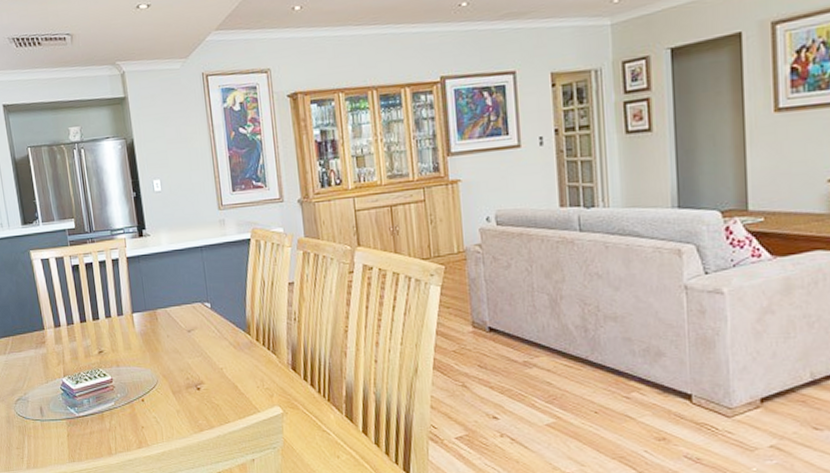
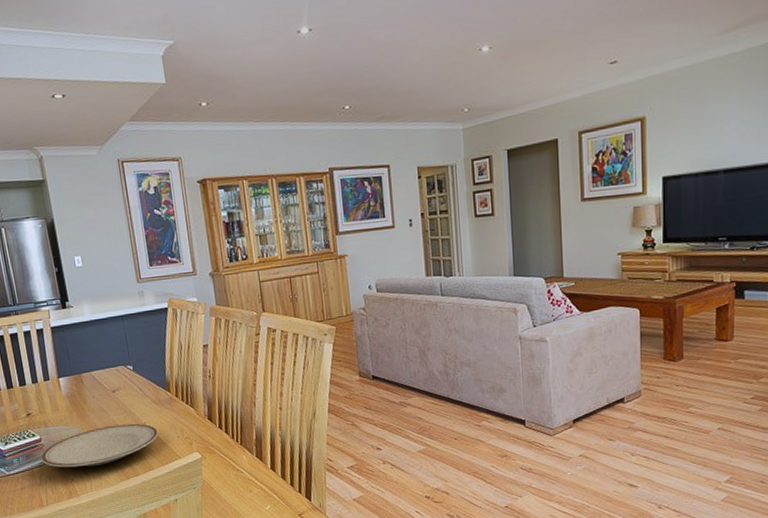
plate: none [111,368,236,415] -> present [41,423,158,468]

